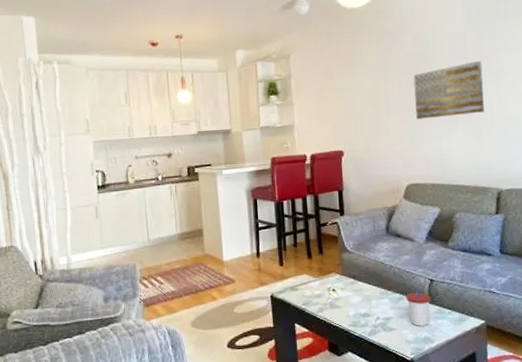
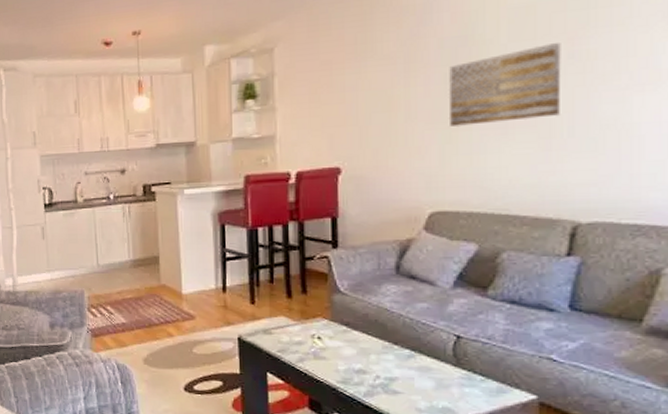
cup: present [406,291,431,326] -> none [419,348,456,393]

